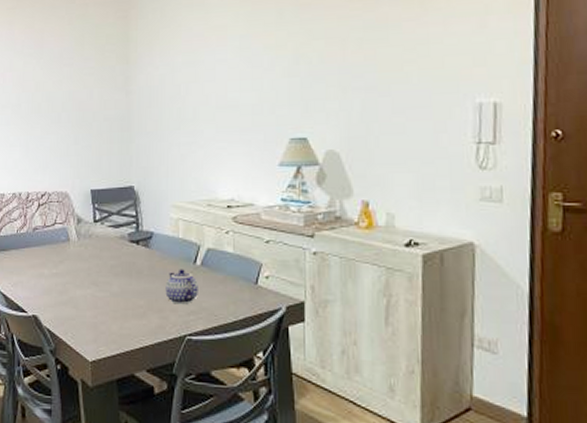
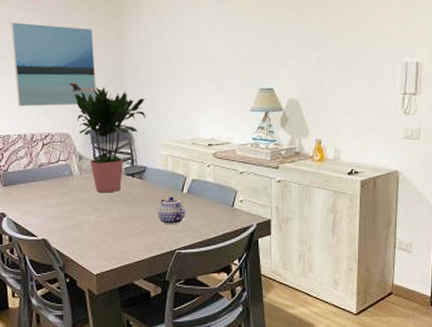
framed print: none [11,69,100,162] -> present [11,22,97,107]
potted plant: none [74,139,155,263] -> present [74,87,146,193]

